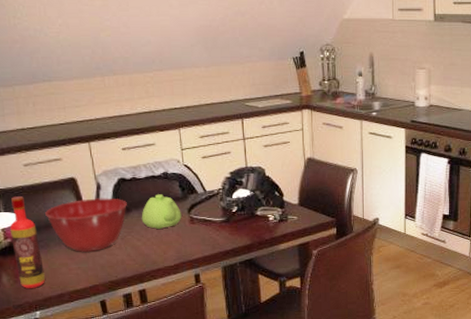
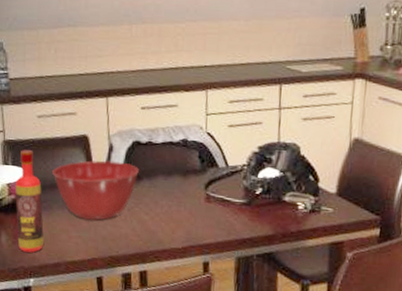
teapot: present [141,194,182,230] -> none [152,163,197,205]

